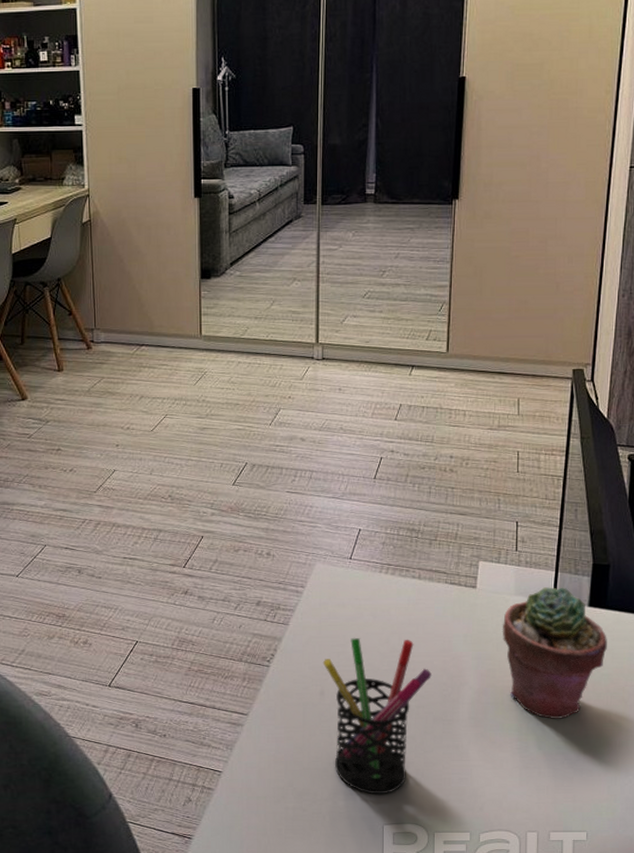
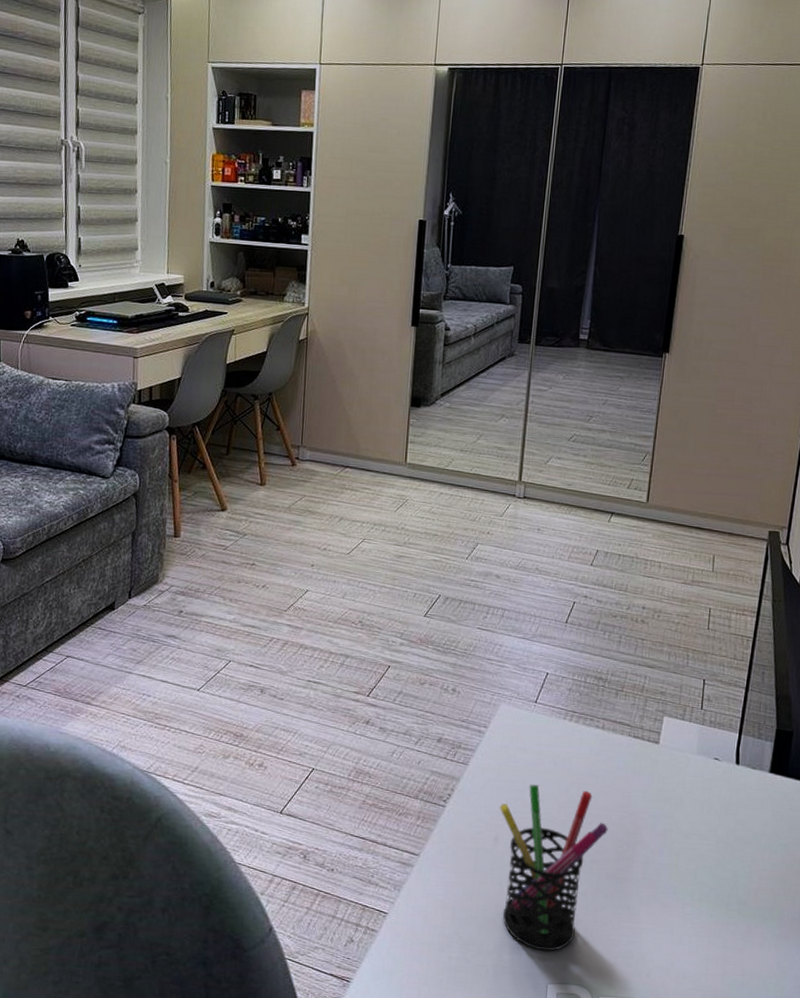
potted succulent: present [502,587,607,719] -> none [681,749,786,887]

